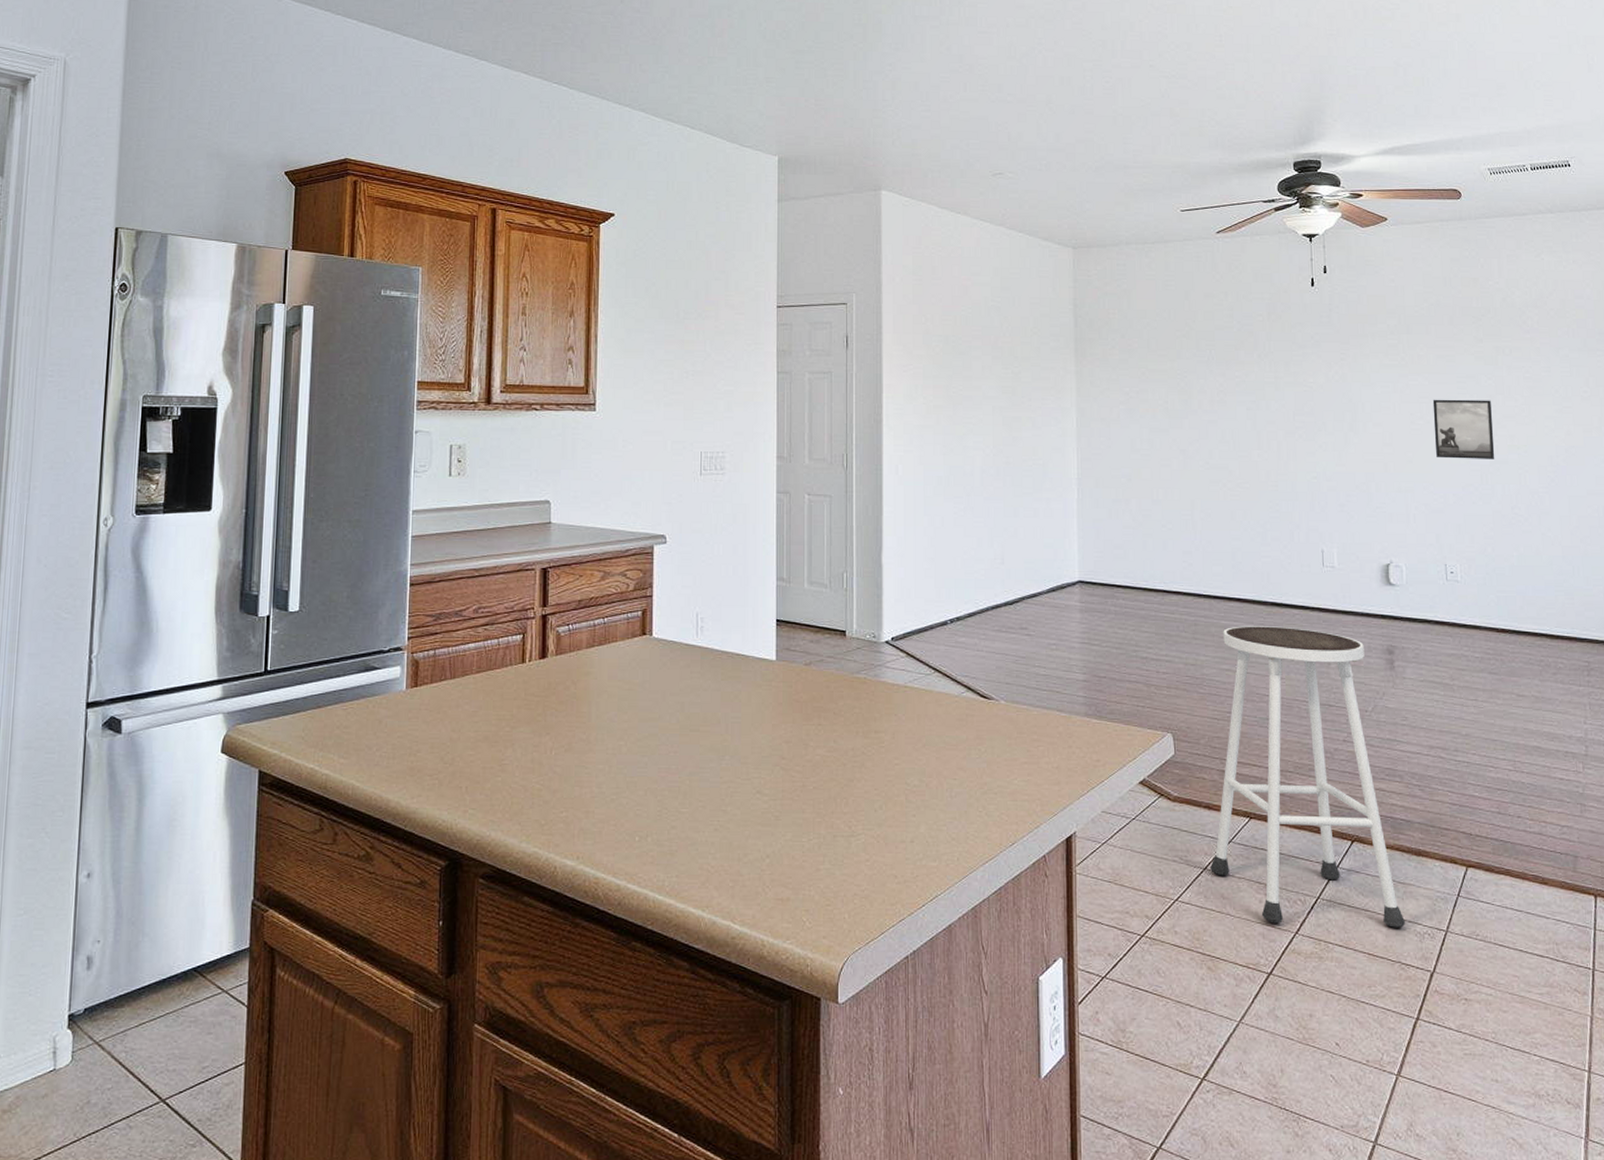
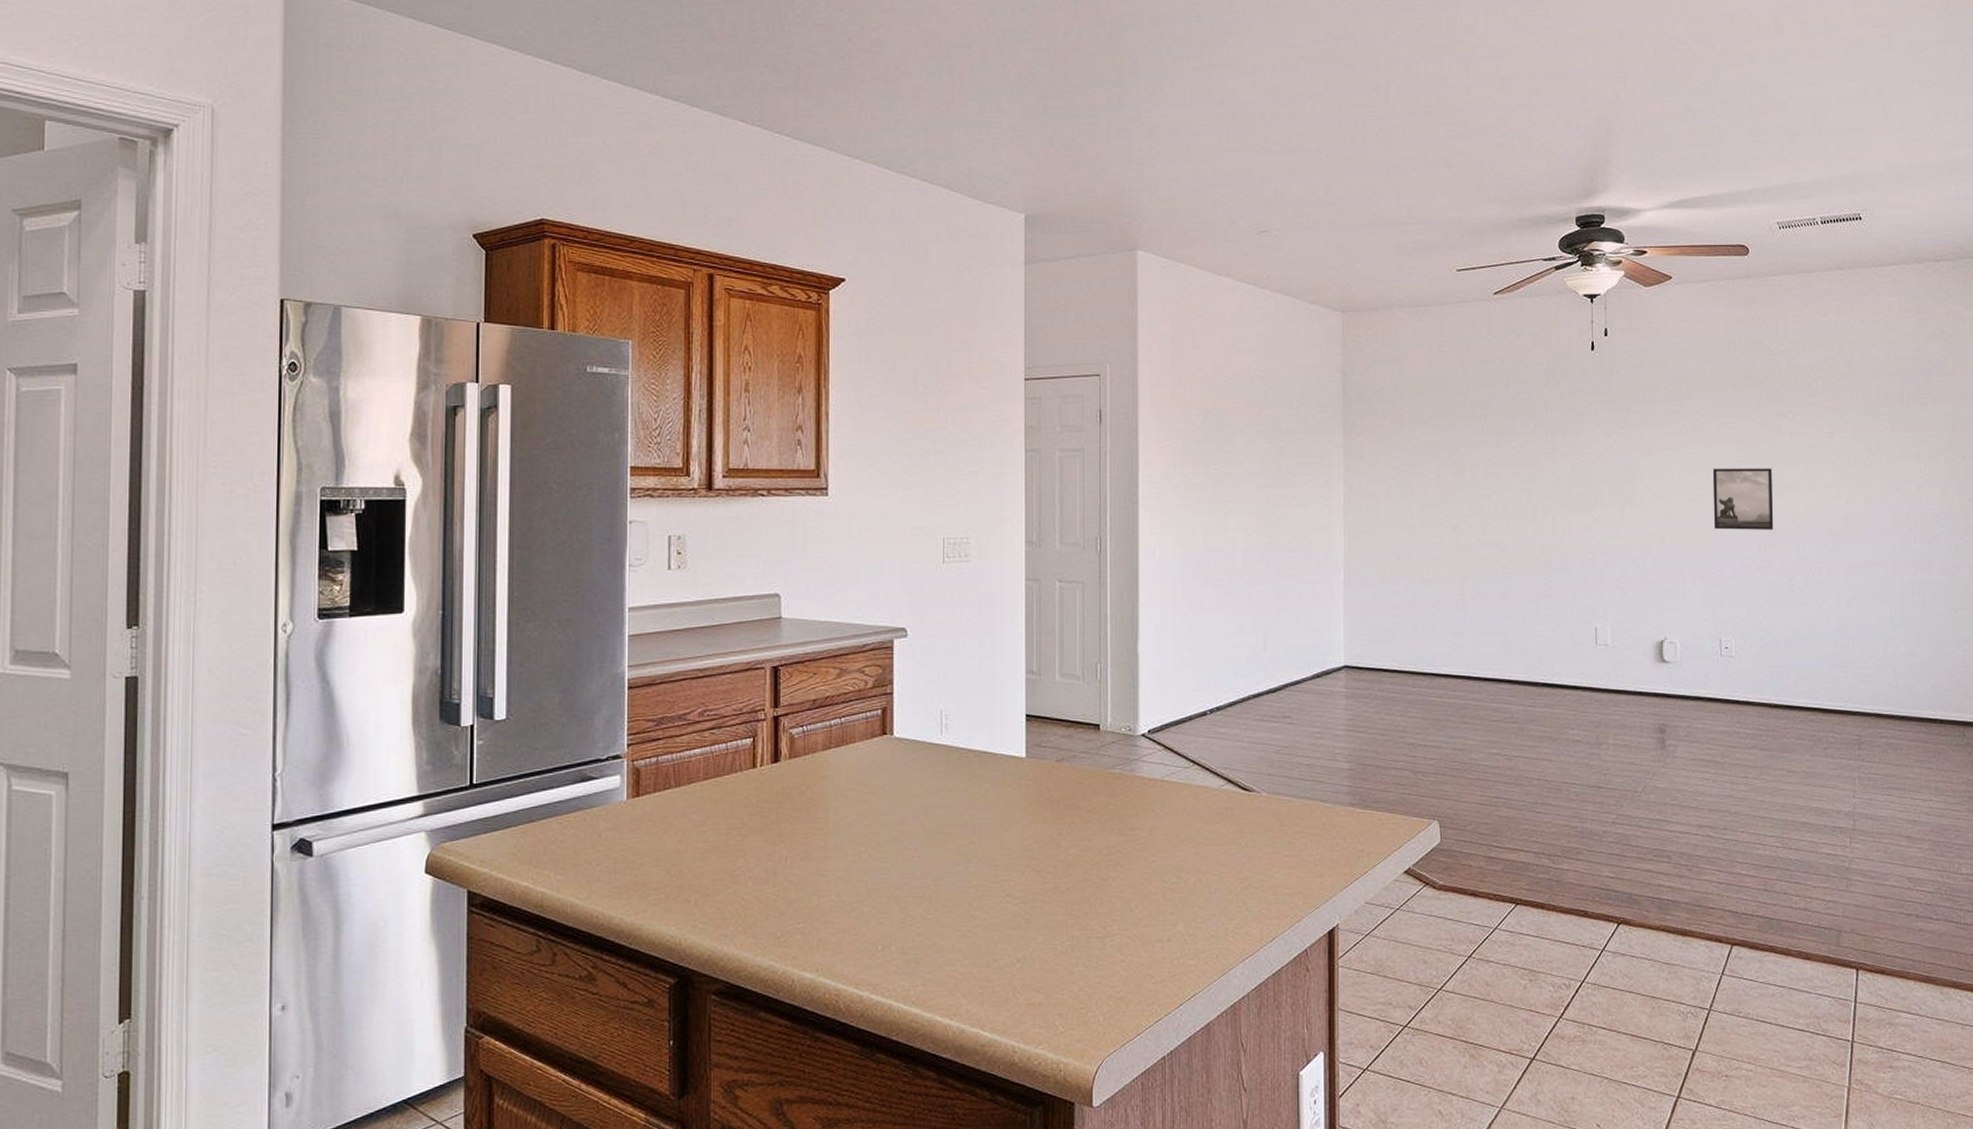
stool: present [1210,626,1406,928] -> none [1475,707,1670,1009]

